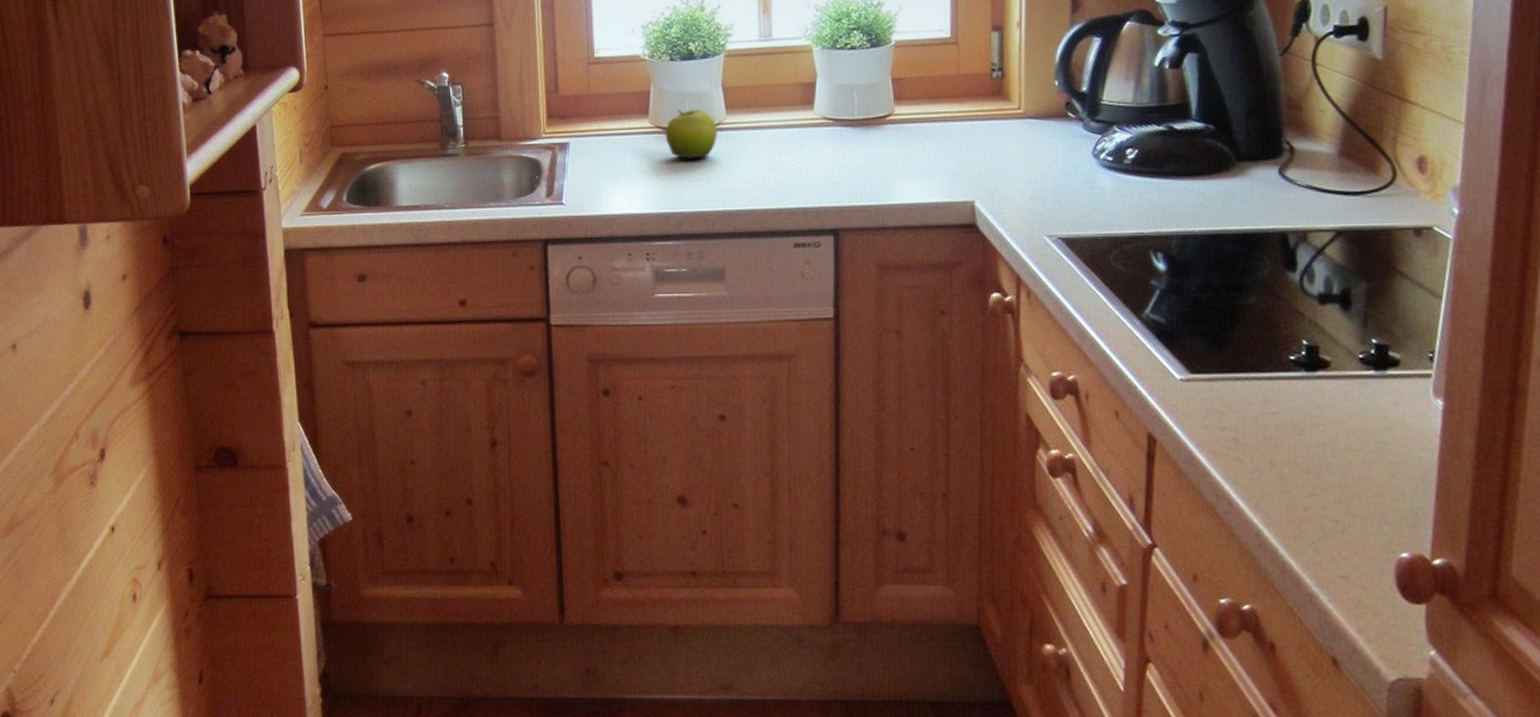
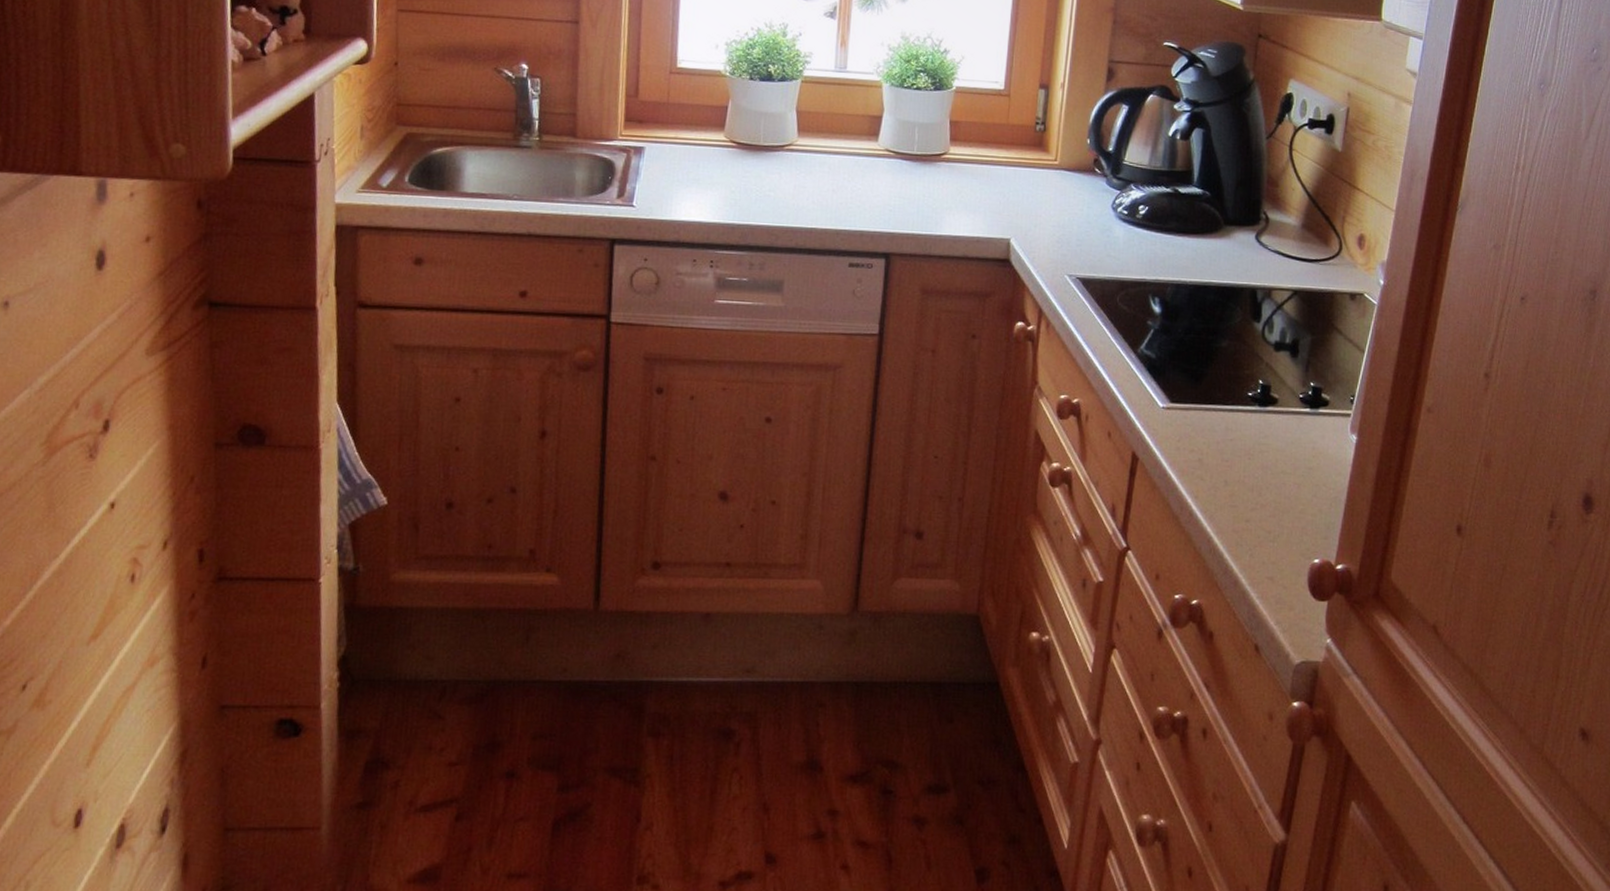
fruit: present [665,109,718,159] -> none [738,127,789,176]

